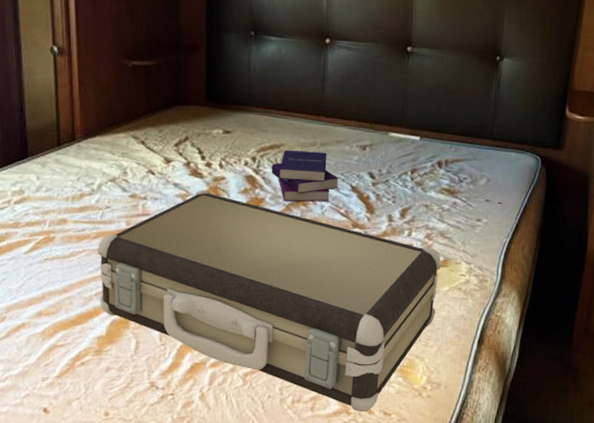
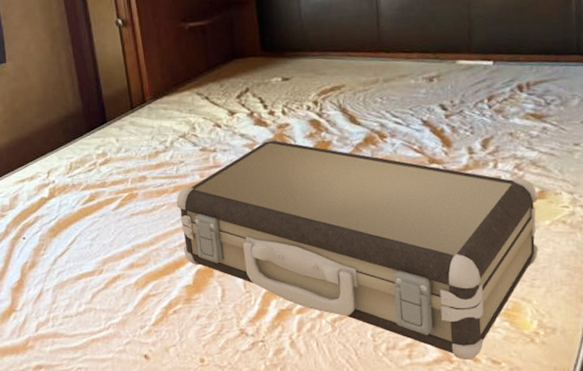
book: present [271,150,339,202] -> none [334,88,408,143]

